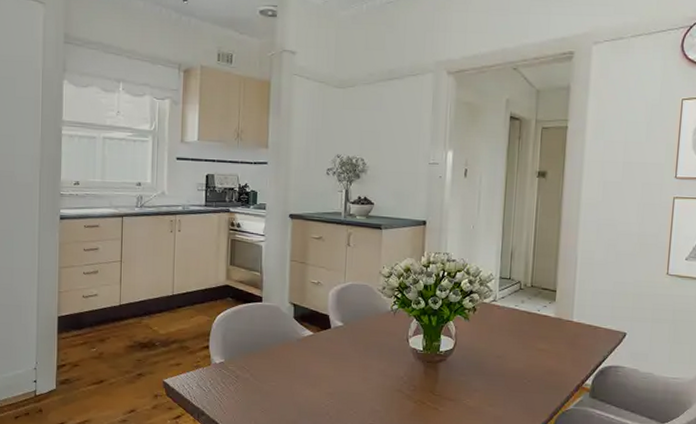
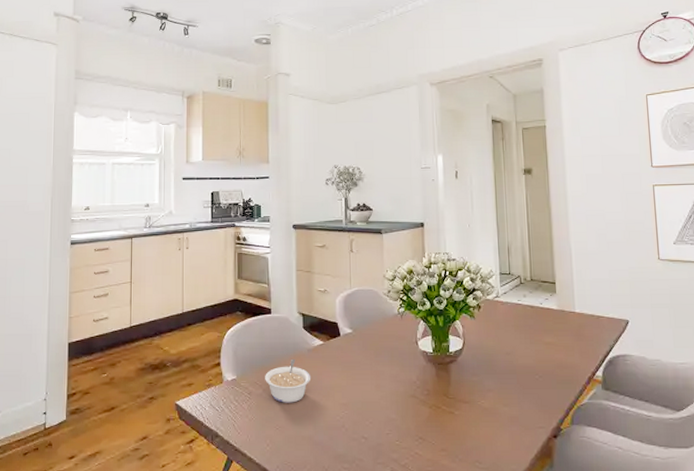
legume: none [253,347,299,389] -> present [265,358,311,403]

